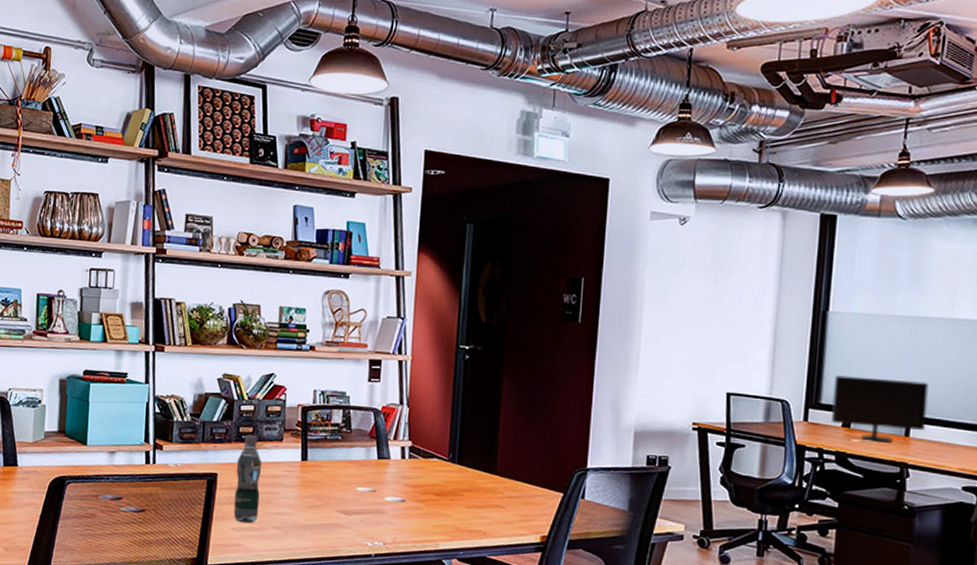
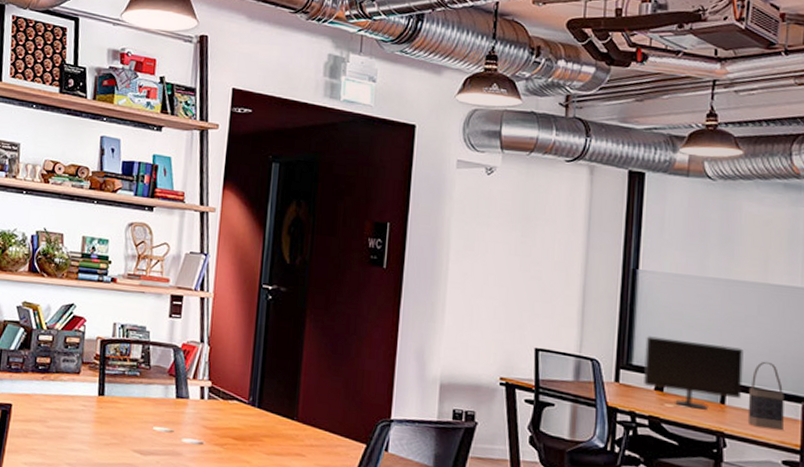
bottle: present [233,434,261,523] -> none [26,365,57,458]
bag: none [930,393,967,459] -> present [747,361,784,431]

